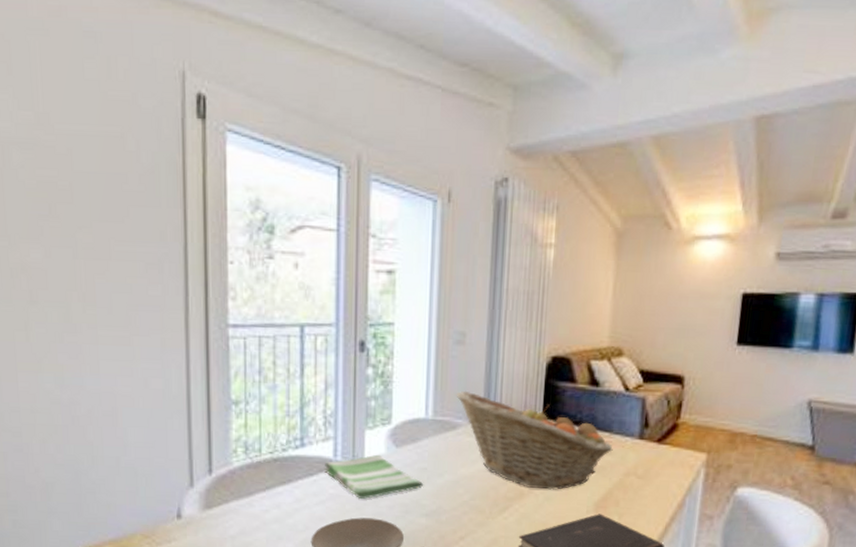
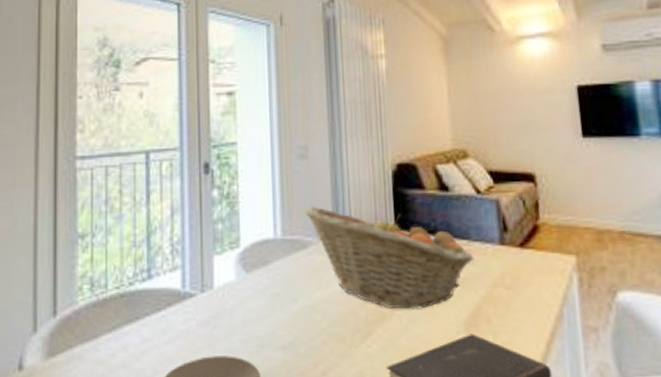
dish towel: present [324,454,424,500] -> none [172,282,278,335]

